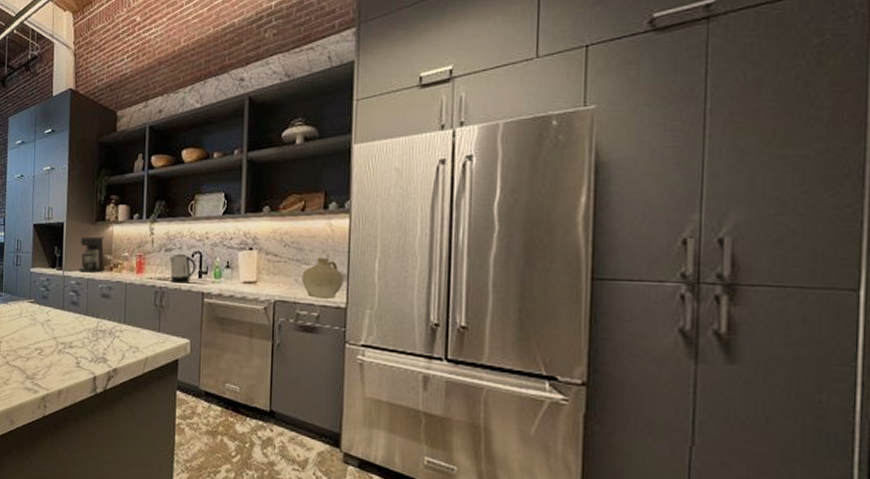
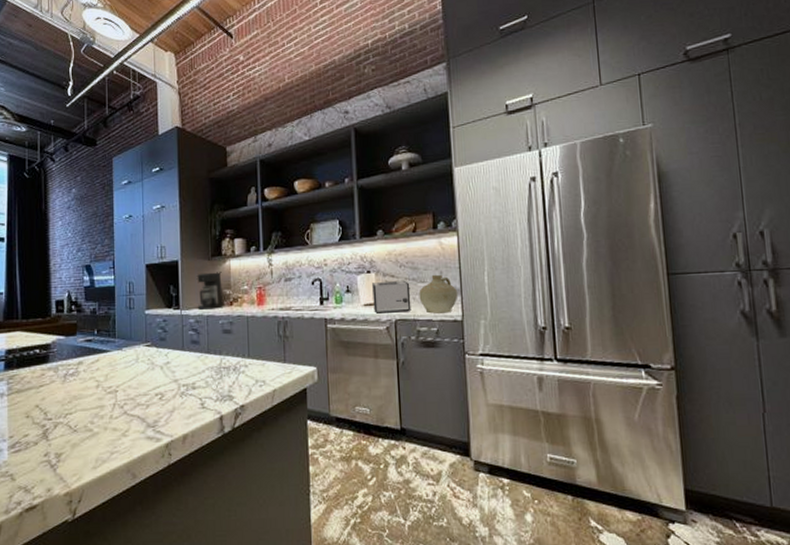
kettle: present [170,253,196,283] -> none [290,282,317,312]
toaster: none [253,260,293,294] -> present [372,280,411,315]

